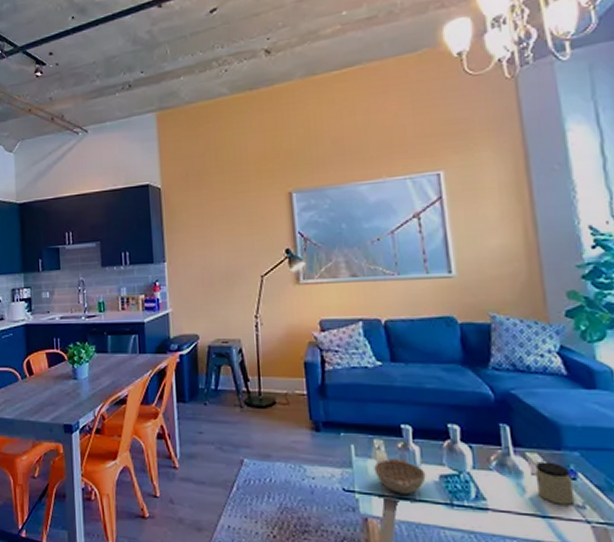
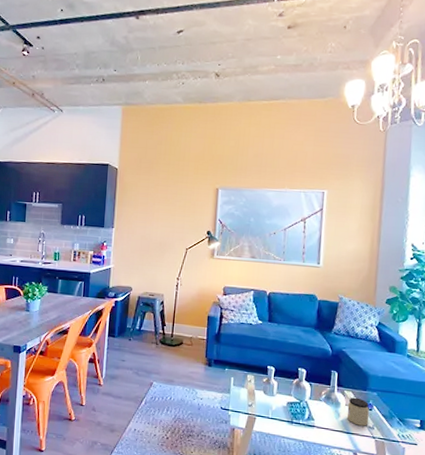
decorative bowl: present [374,457,426,495] -> none [244,388,279,414]

